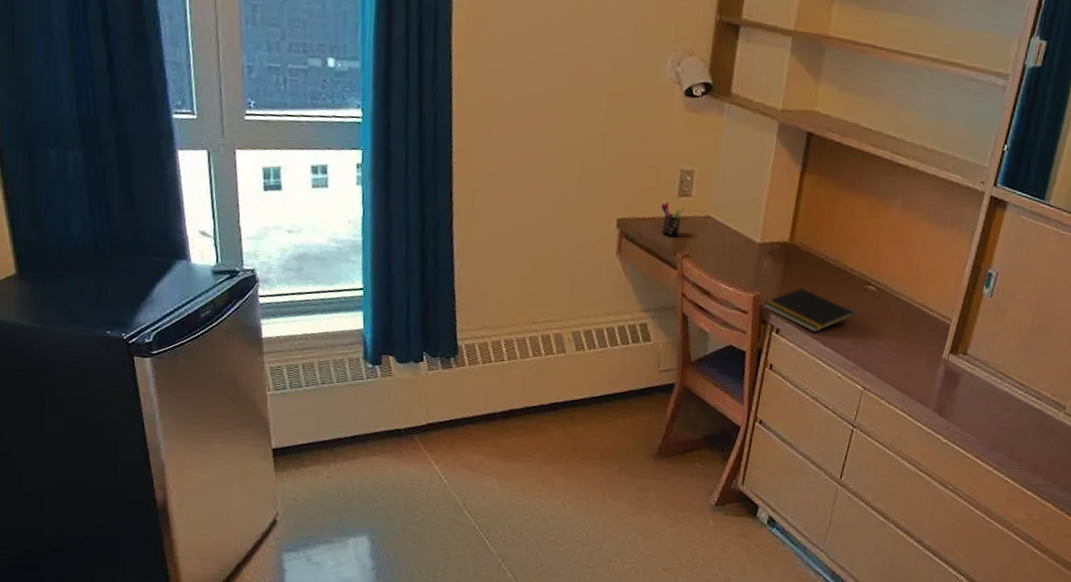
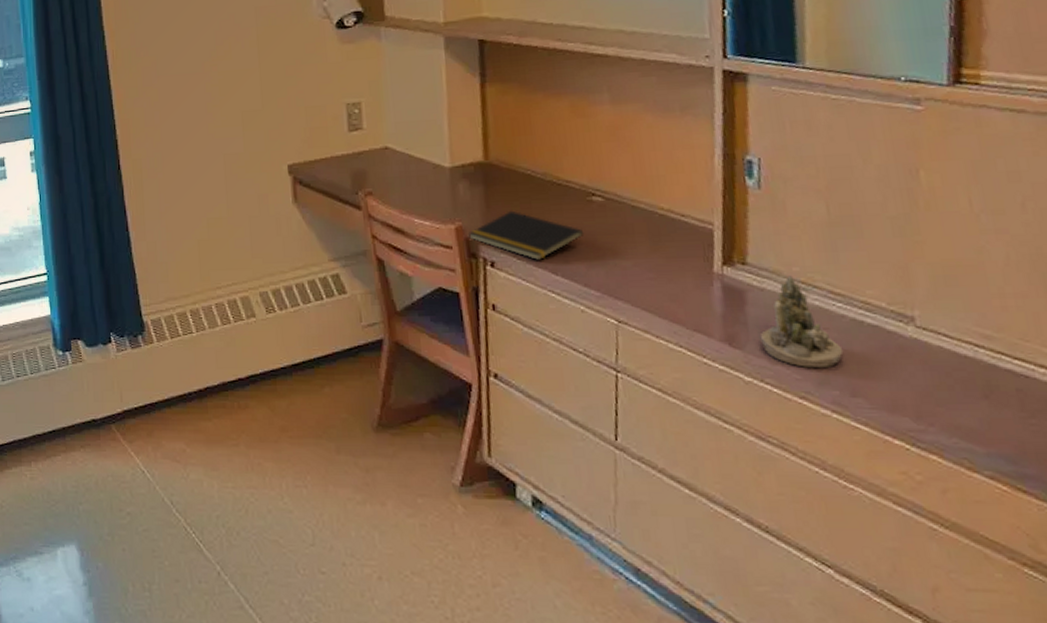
pen holder: present [661,201,685,238] -> none [332,139,358,176]
succulent planter: none [961,366,1014,437] -> present [760,275,844,367]

